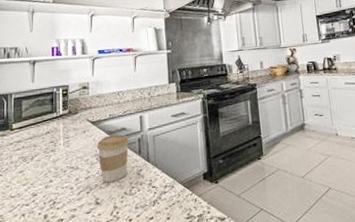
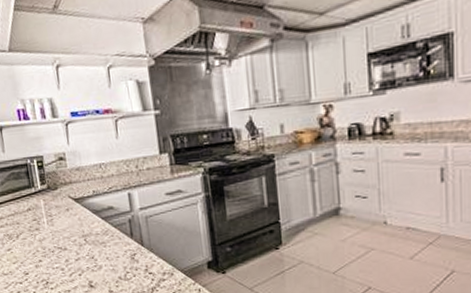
coffee cup: present [97,134,129,182] -> none [83,214,120,265]

